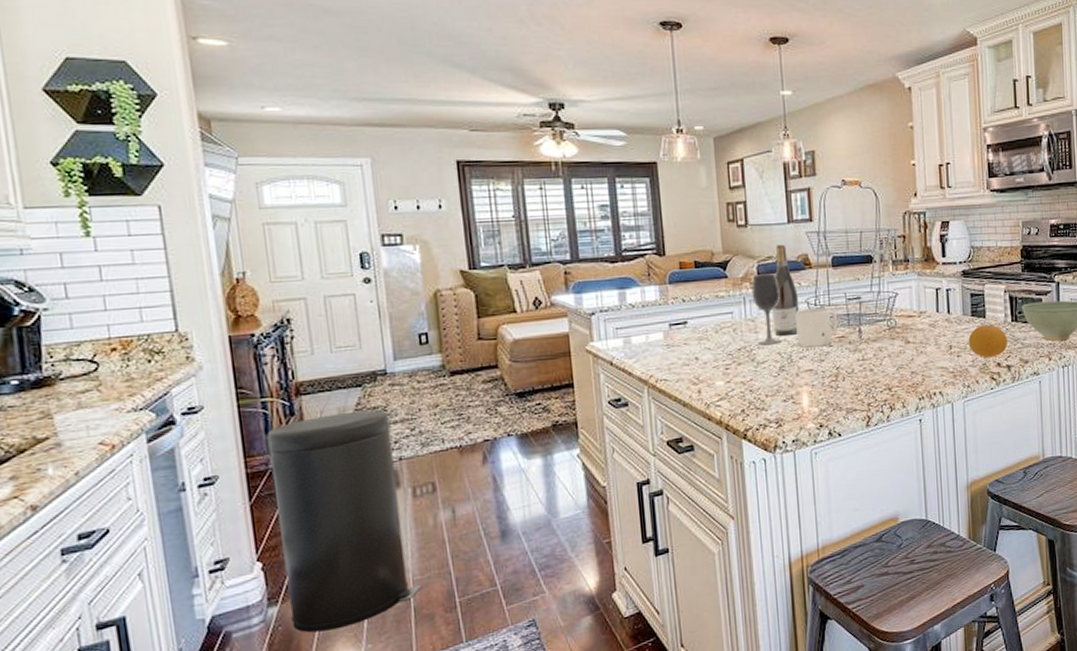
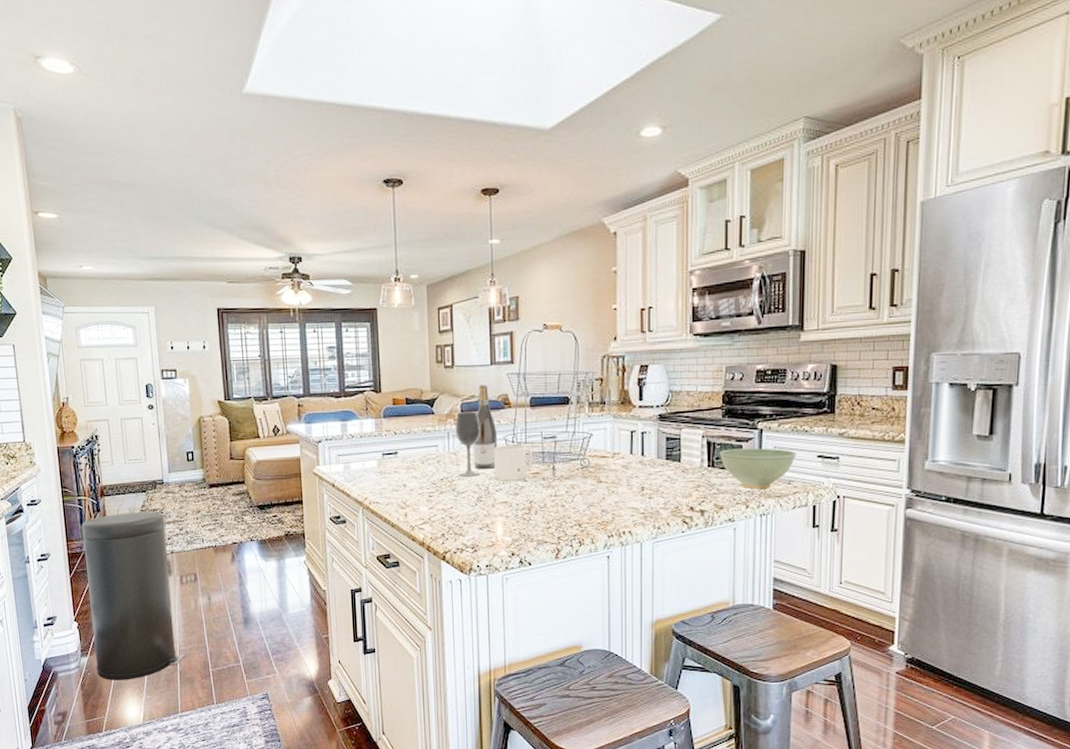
fruit: present [968,324,1007,358] -> none [661,469,702,502]

